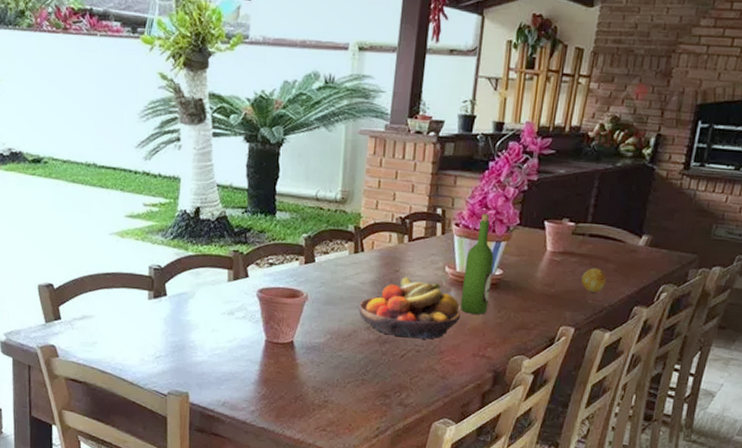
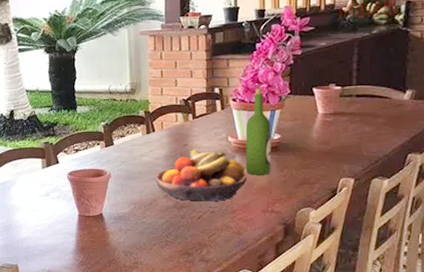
fruit: present [581,268,607,292] -> none [354,124,378,145]

